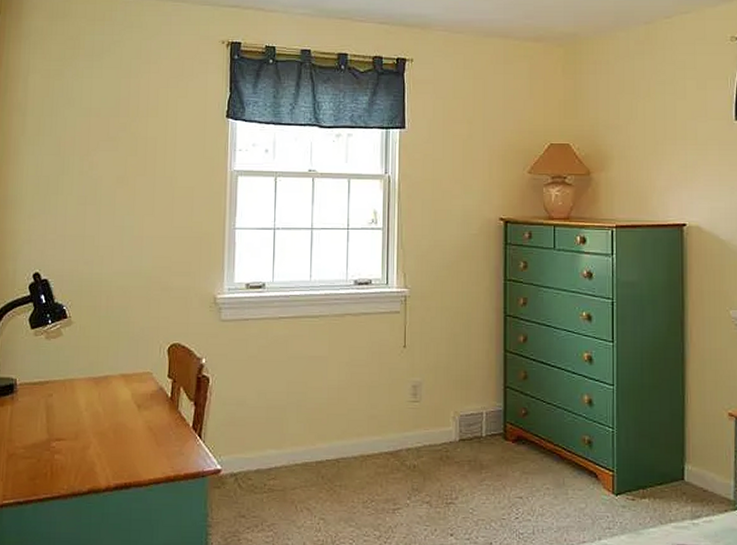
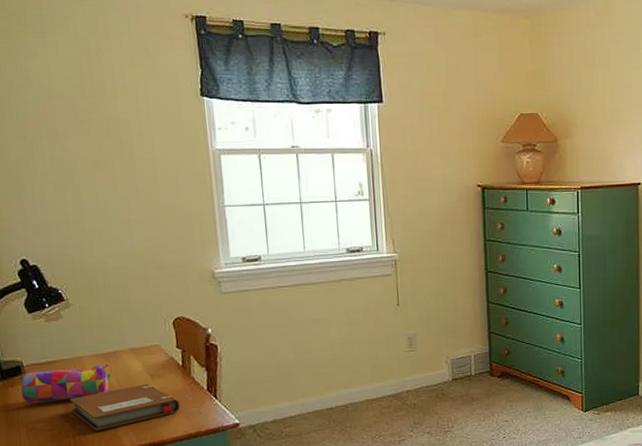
pencil case: none [9,388,99,426] -> present [20,363,111,404]
notebook: none [53,415,162,463] -> present [69,384,180,431]

